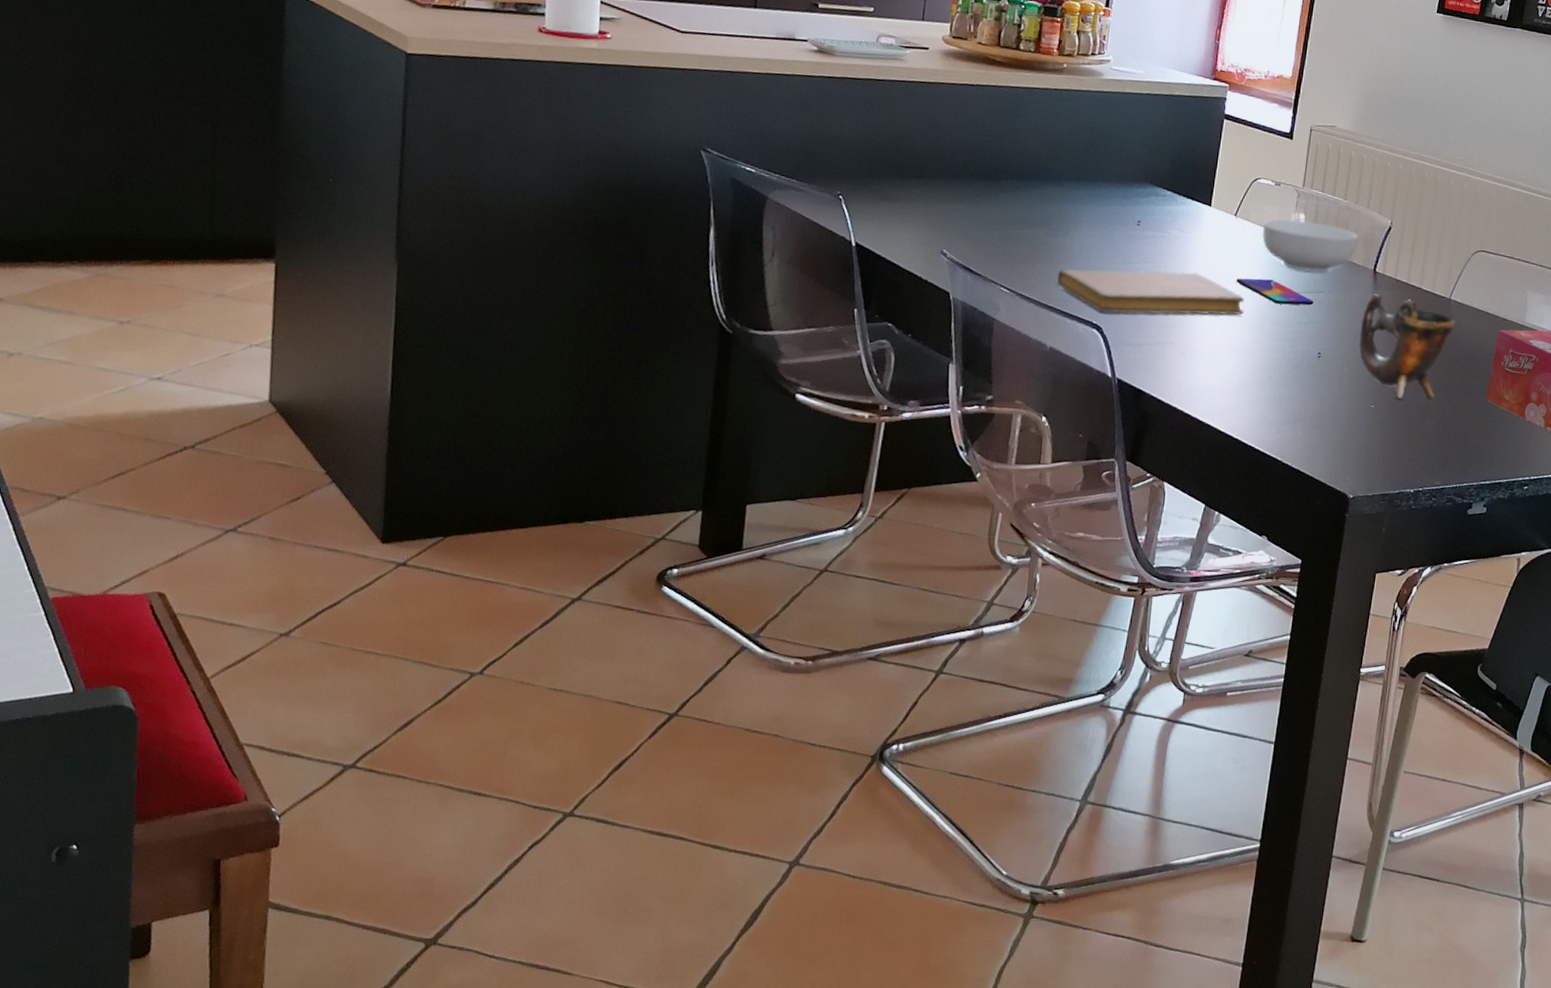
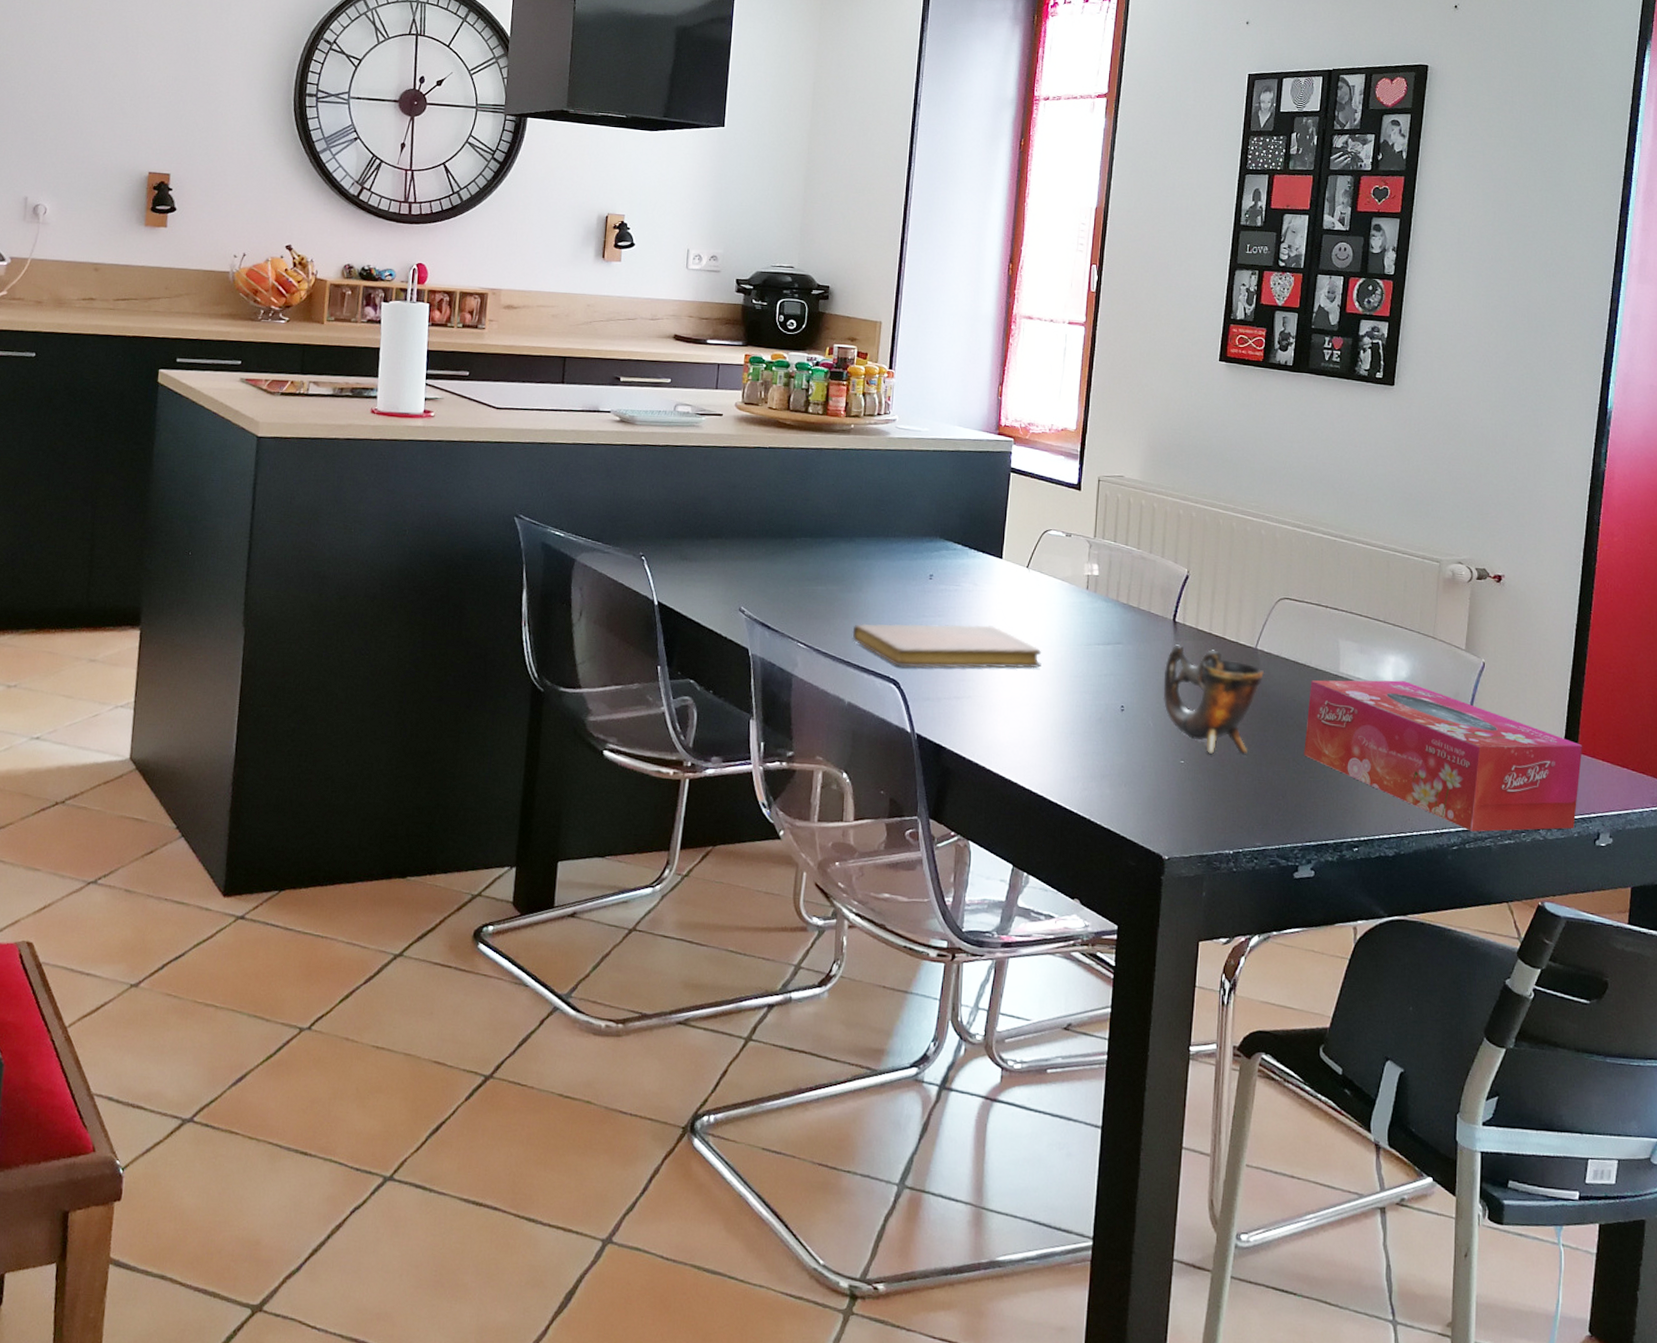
smartphone: present [1236,278,1314,306] -> none [1032,630,1113,657]
cereal bowl: present [1263,219,1359,273] -> none [1056,570,1156,624]

